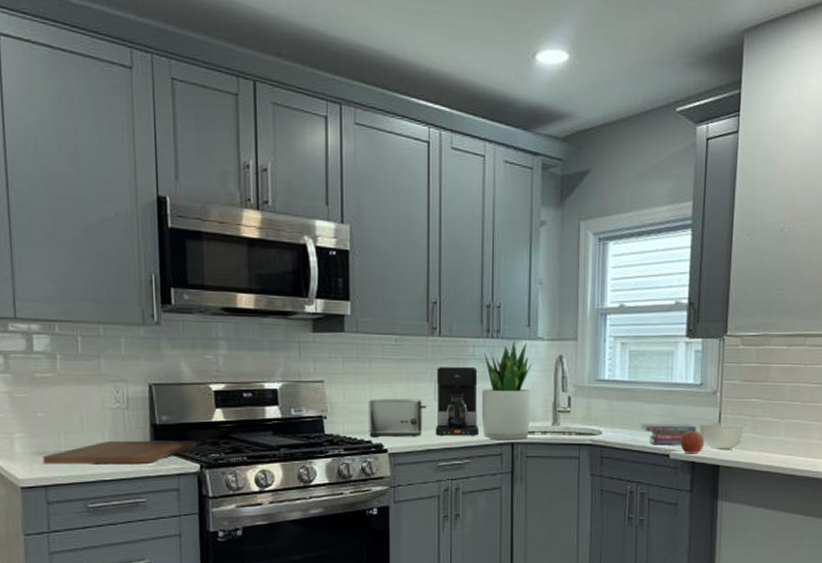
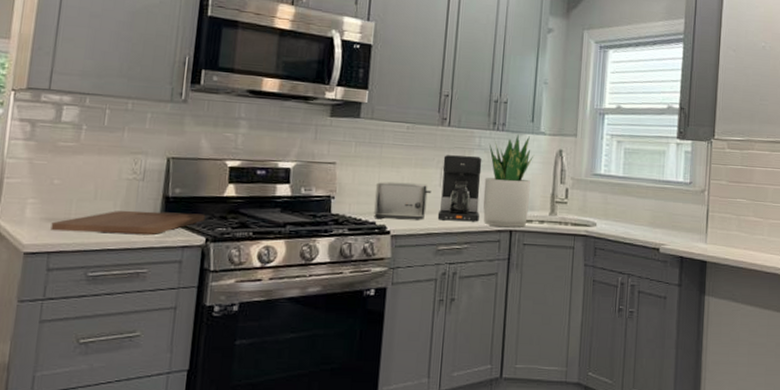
books: present [640,423,697,445] -> none [632,217,686,240]
fruit: present [680,429,705,454] -> none [670,225,693,249]
bowl: present [699,423,746,449] -> none [688,219,731,246]

